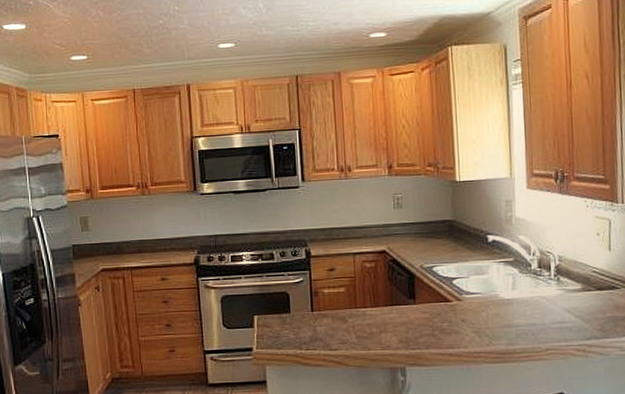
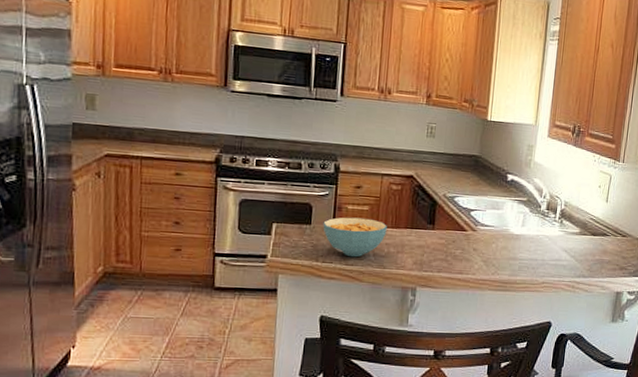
cereal bowl: none [302,300,366,342] -> present [323,217,387,257]

